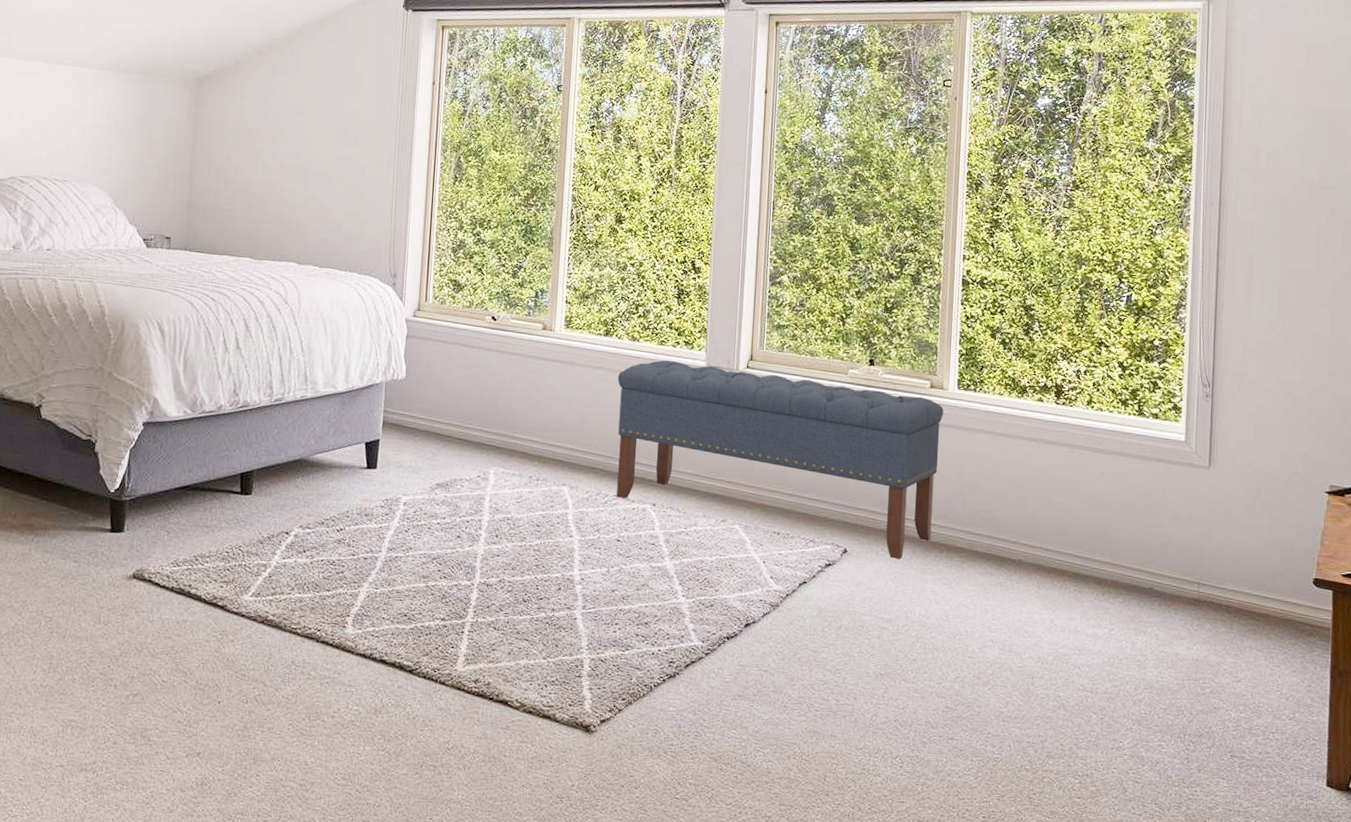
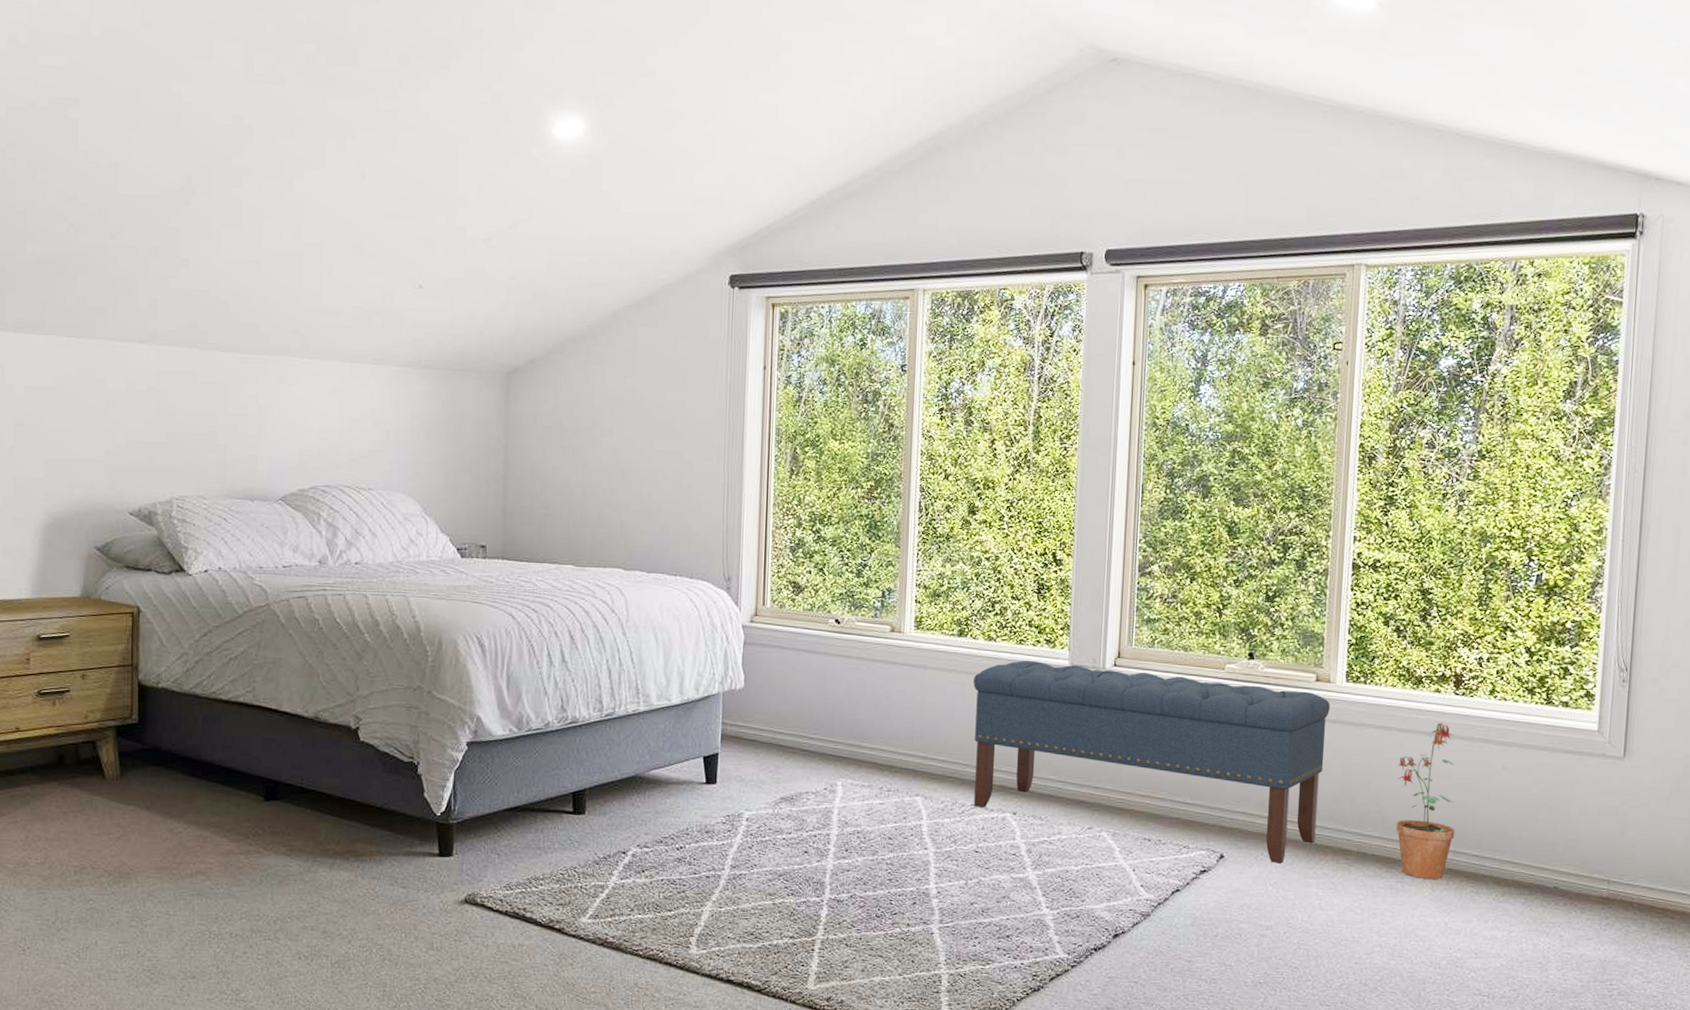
potted plant: none [1004,429,1059,578] -> present [1395,722,1455,879]

